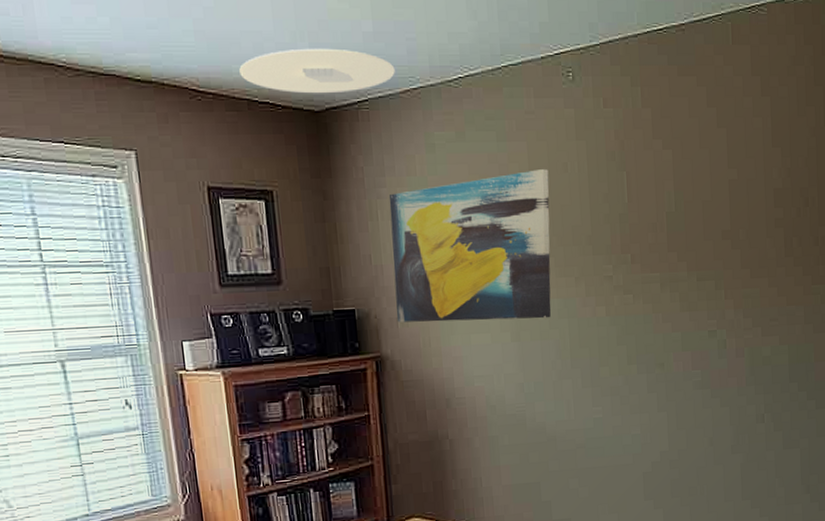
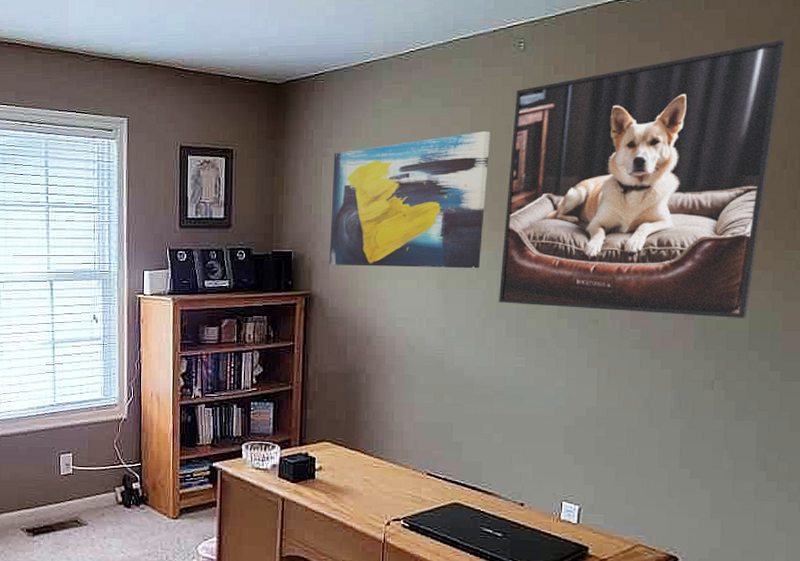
ceiling light: present [239,48,395,94] -> none [218,31,352,70]
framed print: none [569,79,801,353] -> present [499,40,786,318]

